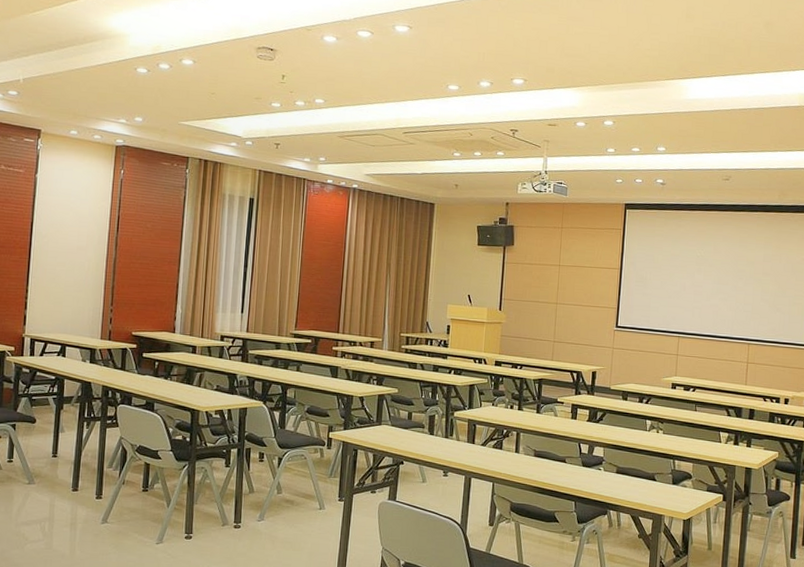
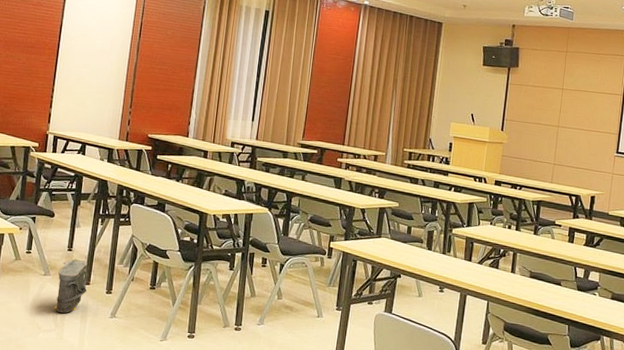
bag: none [41,465,76,523] -> present [54,258,88,314]

